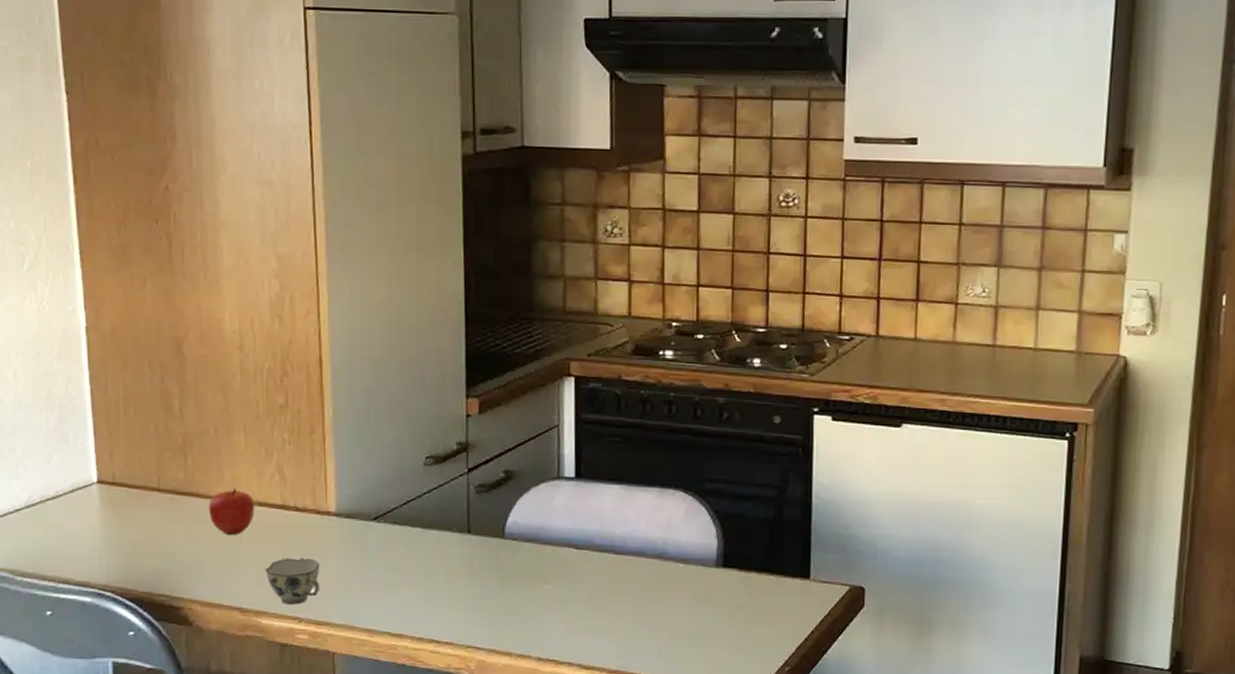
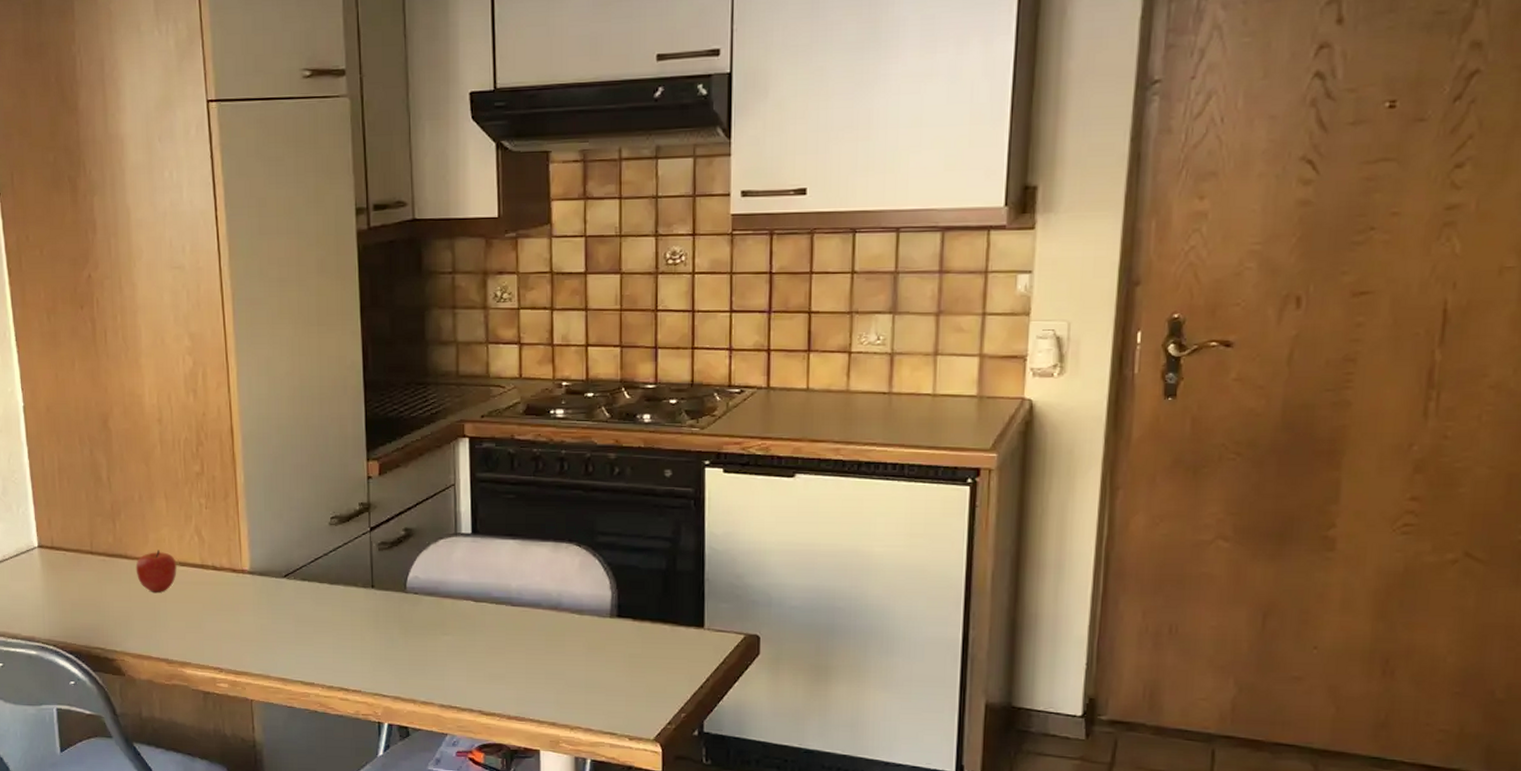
teacup: present [265,557,320,605] -> none [188,612,238,656]

